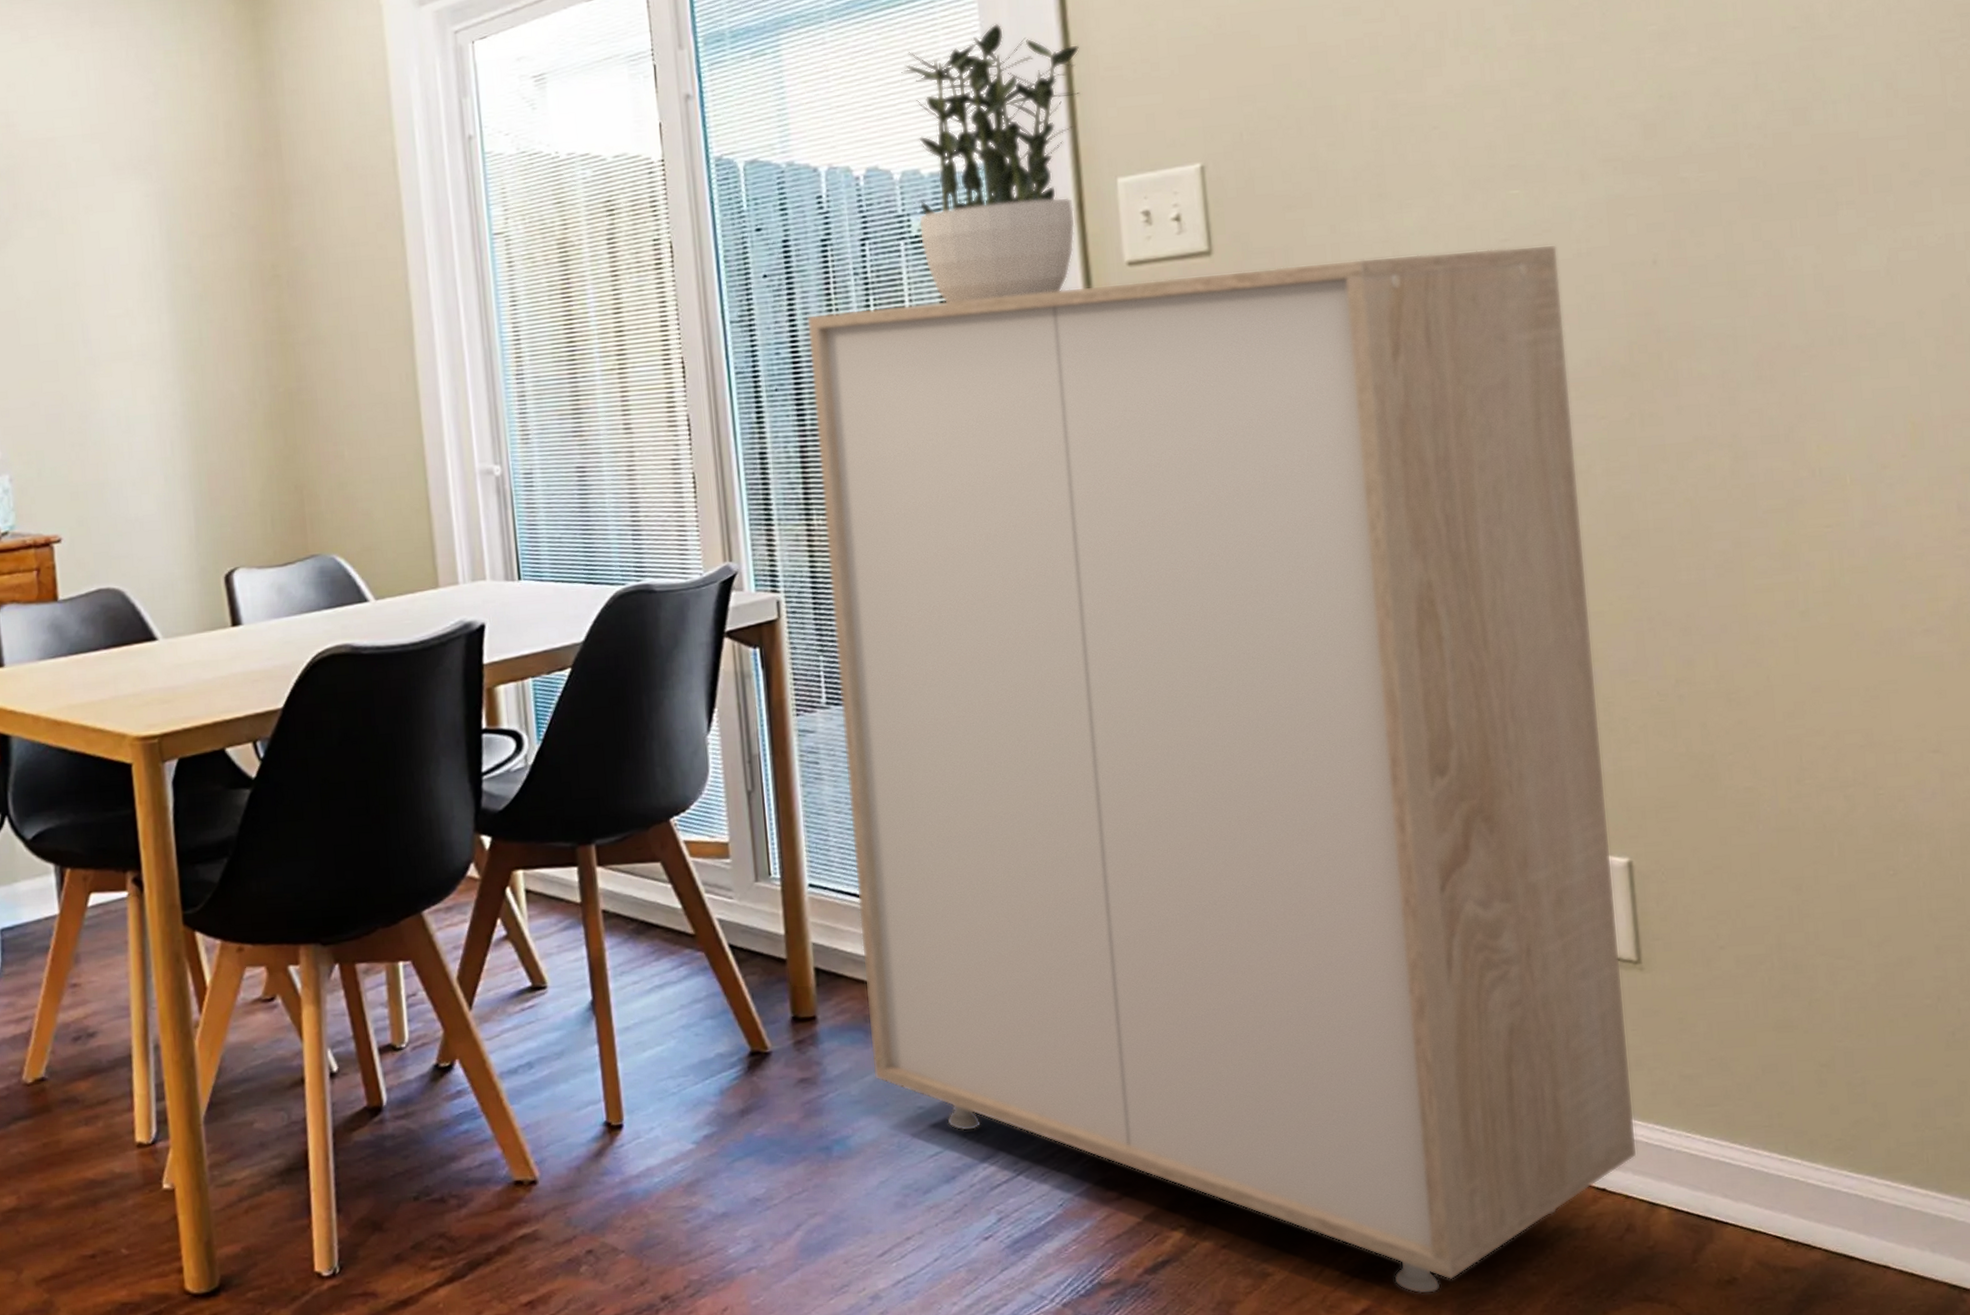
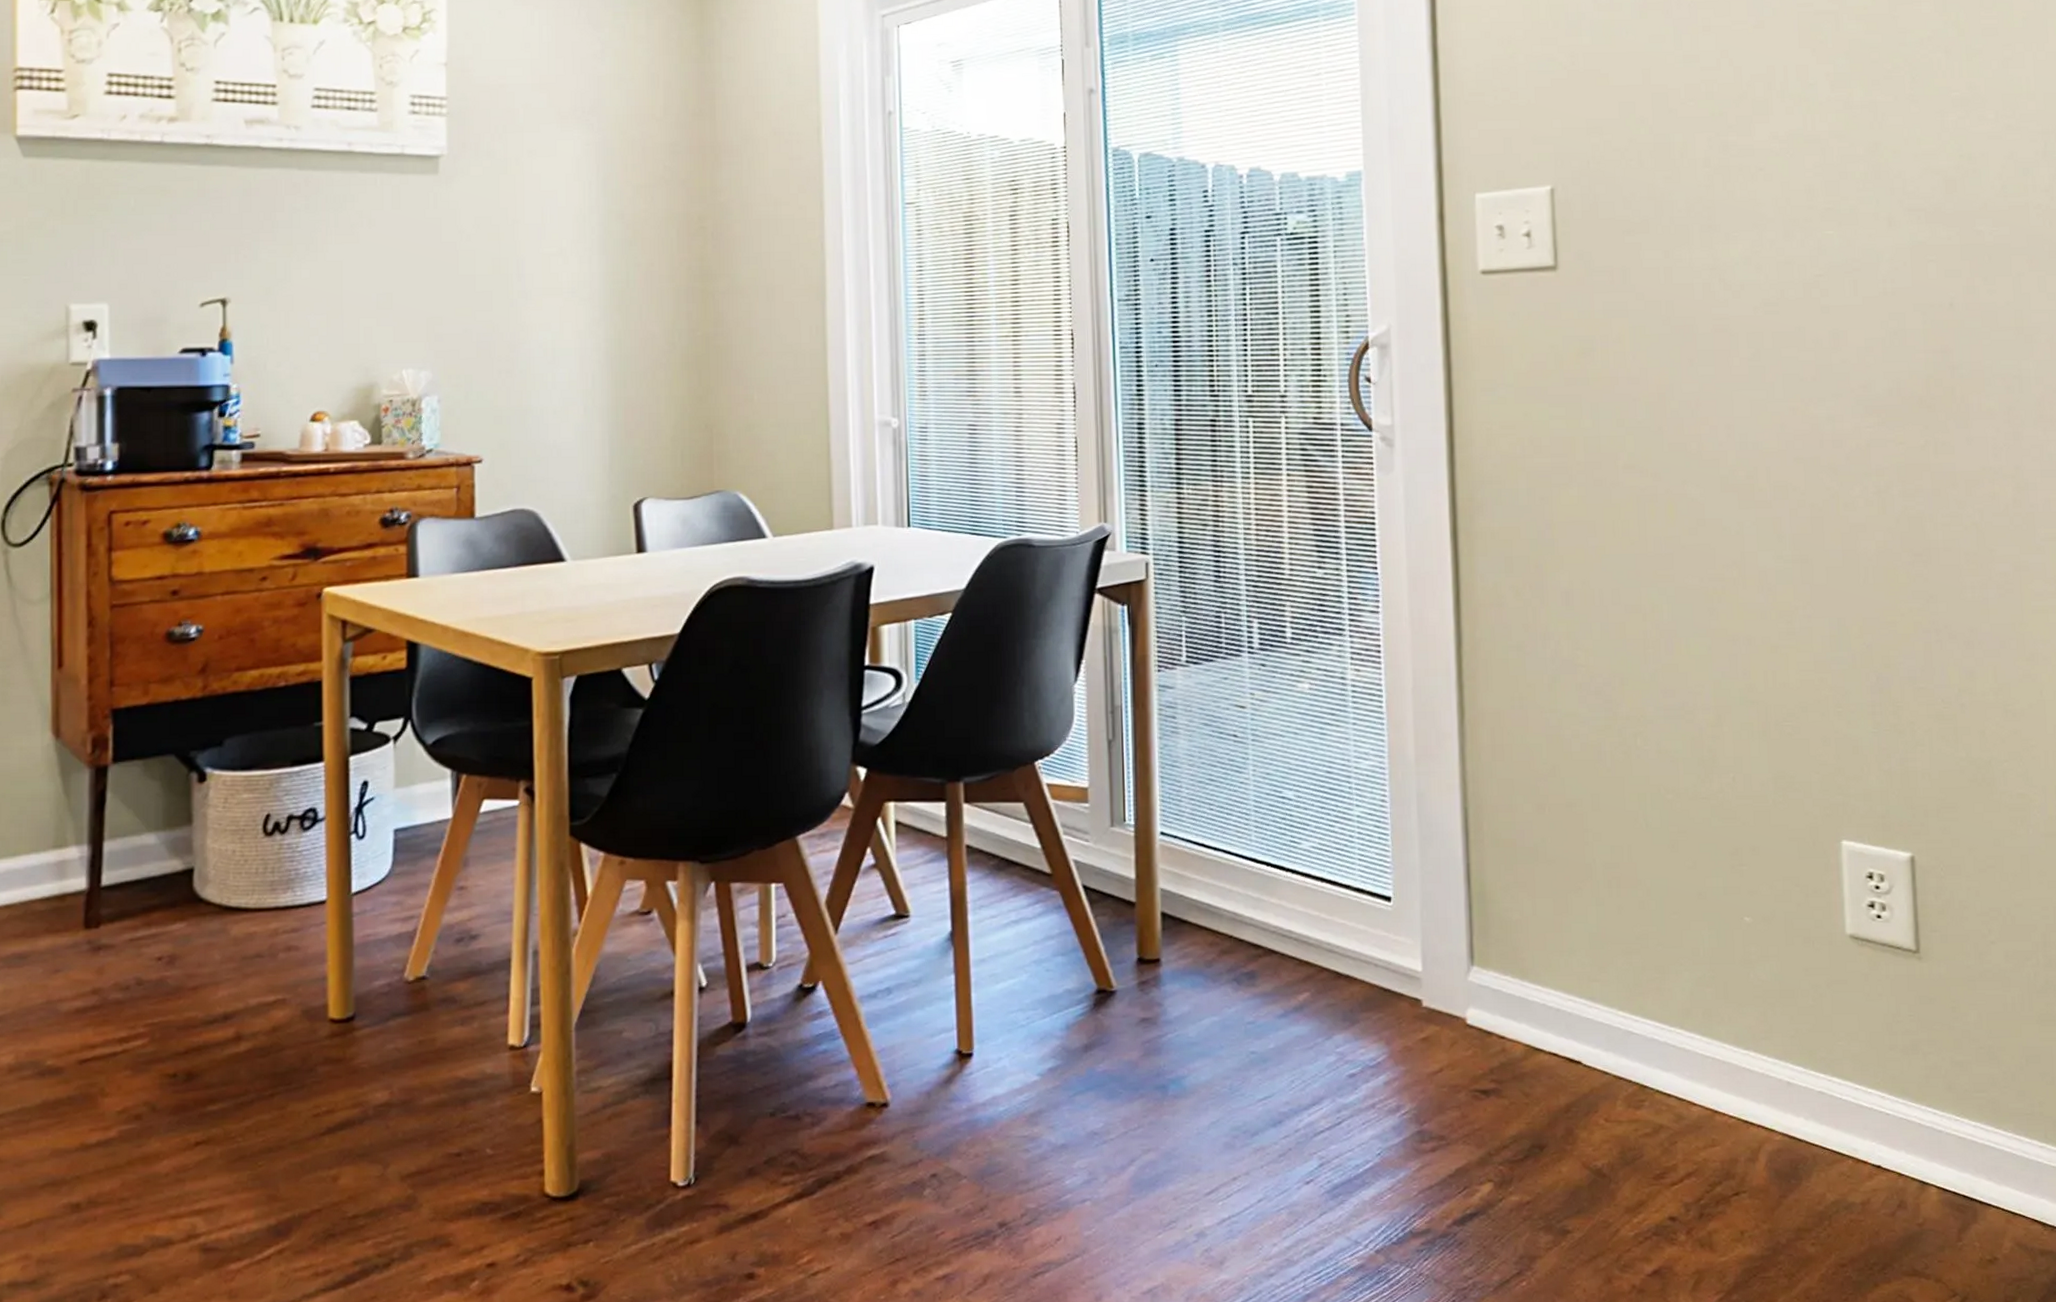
storage cabinet: present [806,244,1636,1295] -> none [1187,282,1909,1259]
potted plant: present [901,23,1080,303] -> none [1286,45,1447,297]

